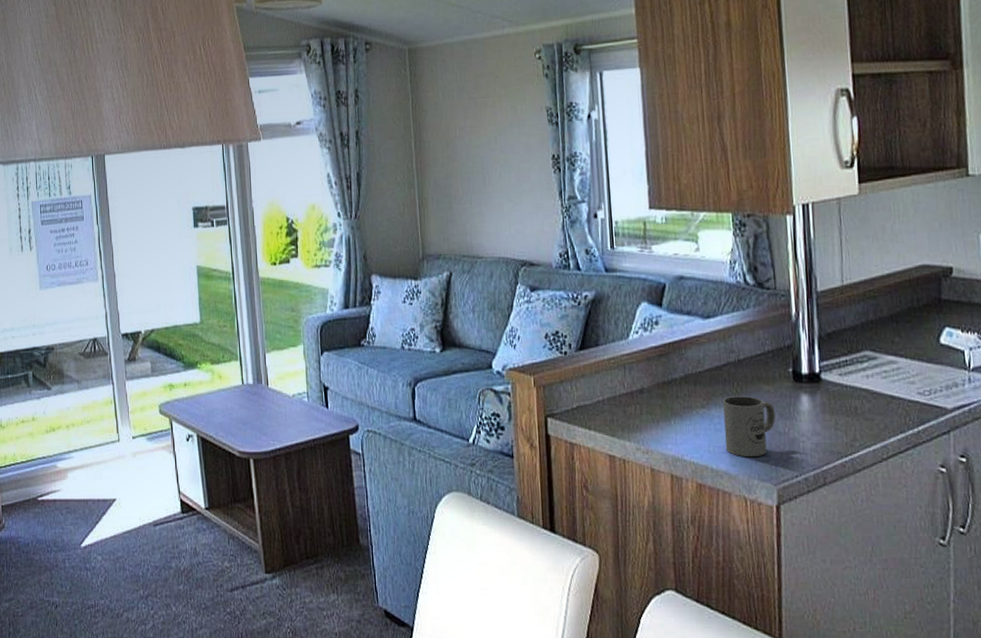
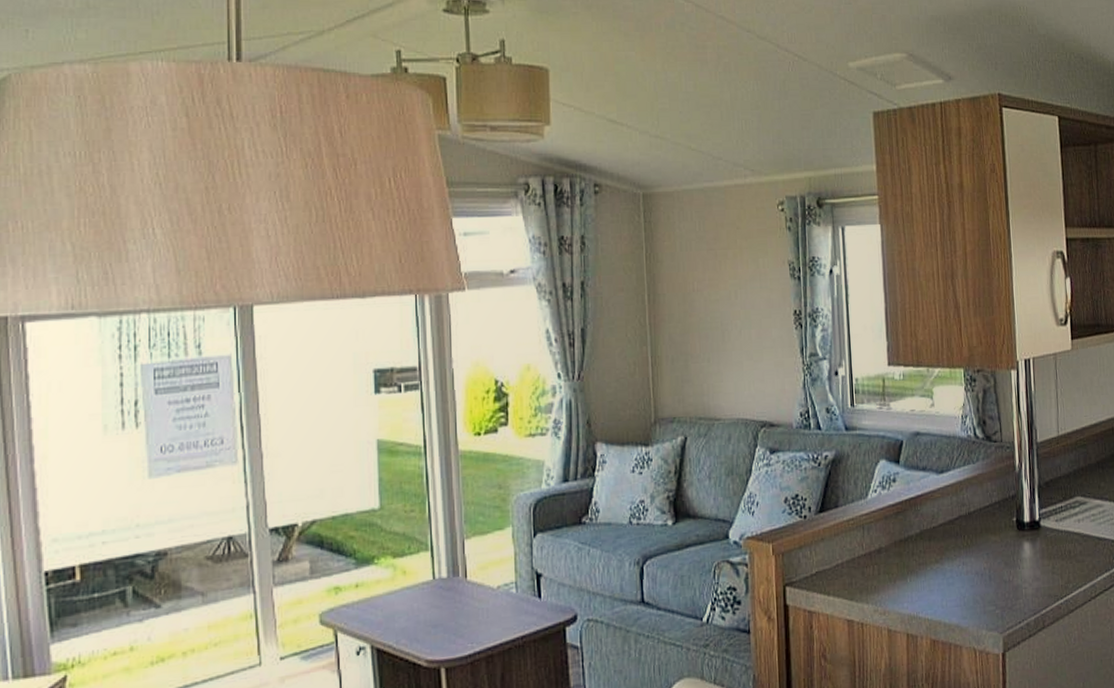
mug: present [723,396,776,458] -> none [955,547,1002,609]

